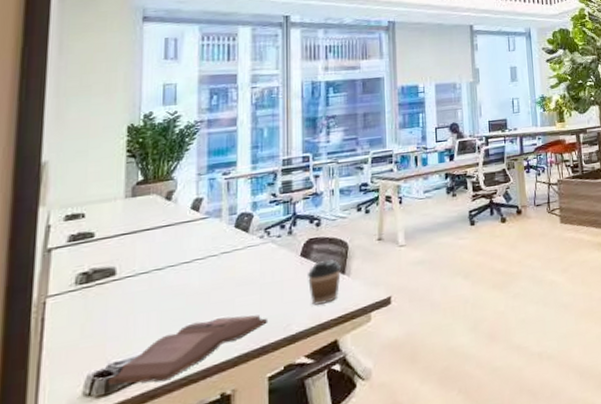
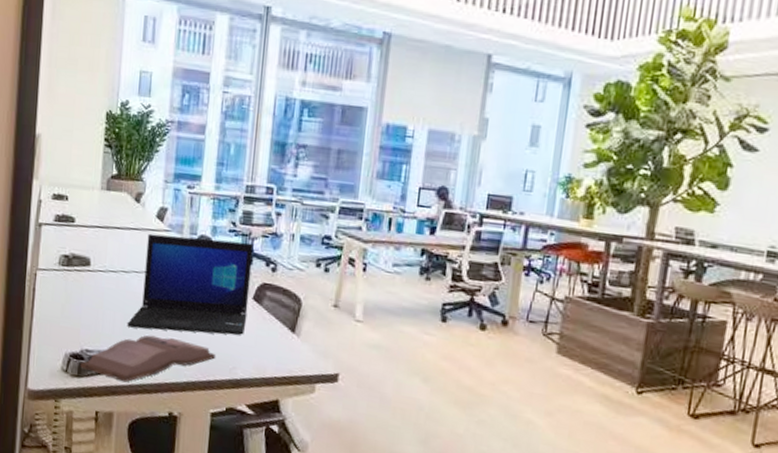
laptop: none [164,207,296,323] -> present [127,233,254,335]
coffee cup: present [308,259,341,306] -> none [257,311,292,359]

